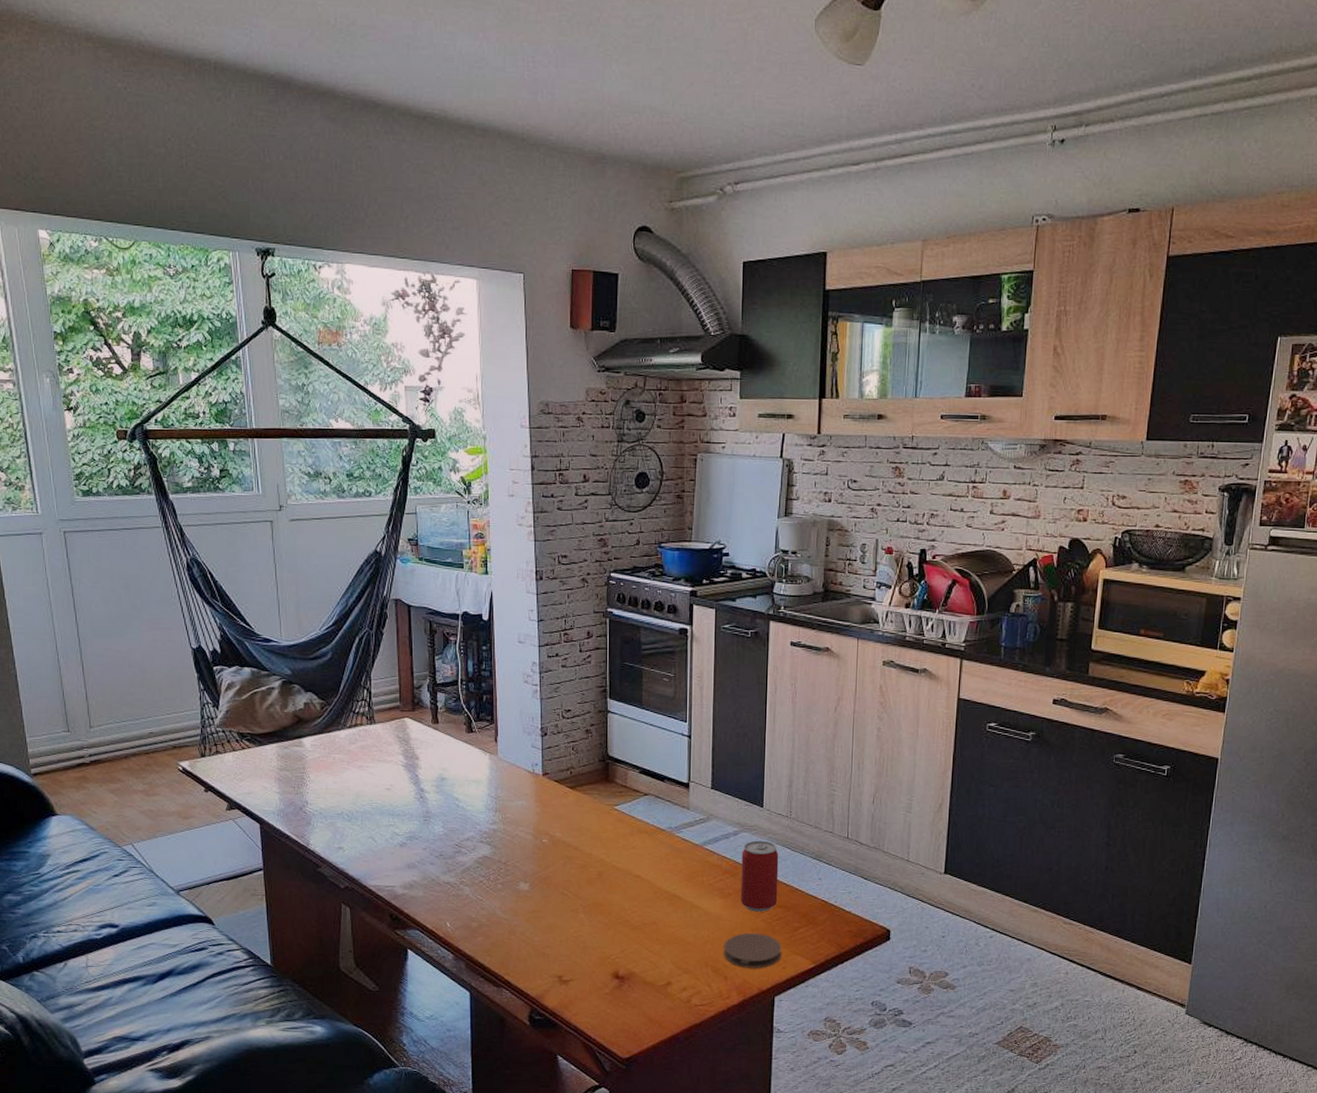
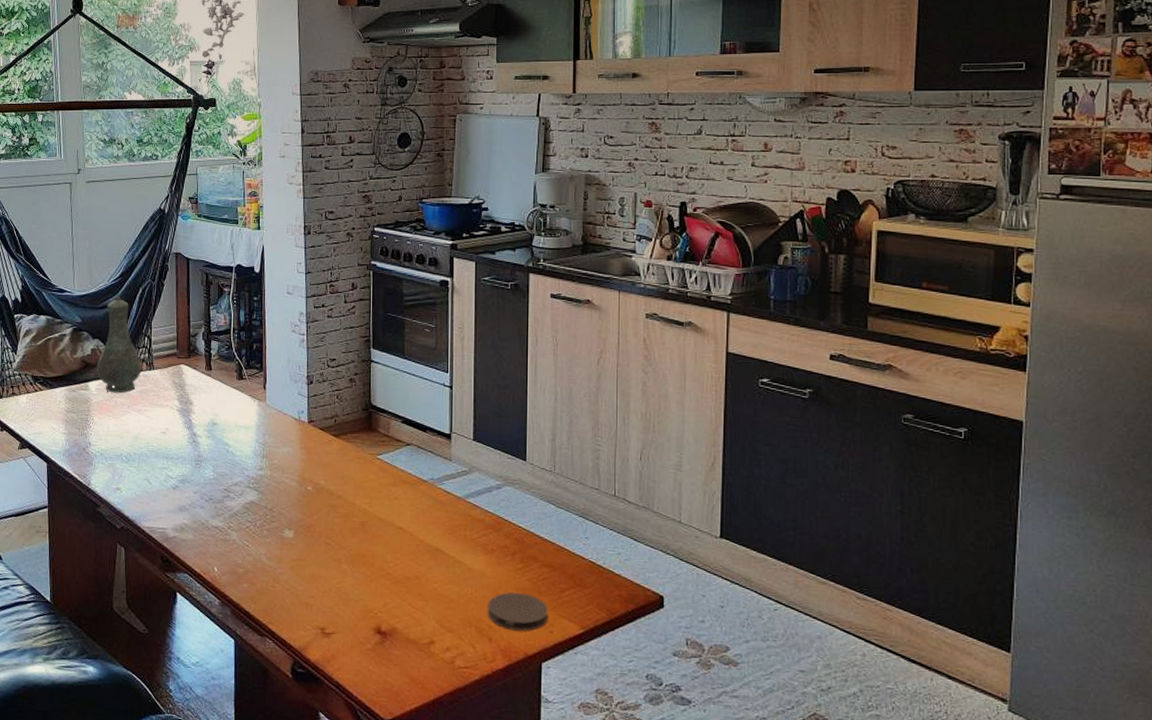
vase: none [311,645,362,749] -> present [97,295,142,393]
beer can: present [740,840,779,912] -> none [504,495,543,571]

